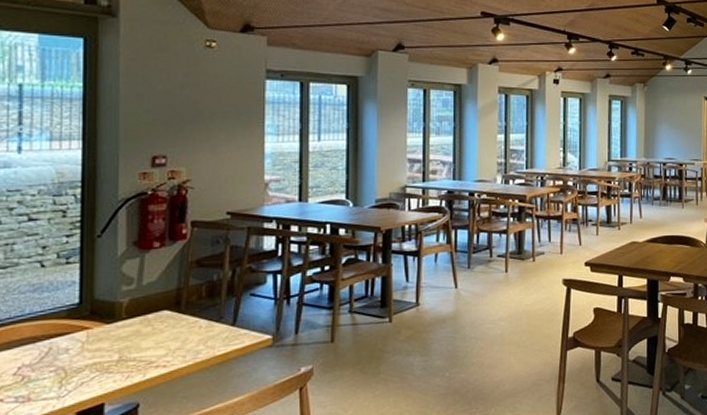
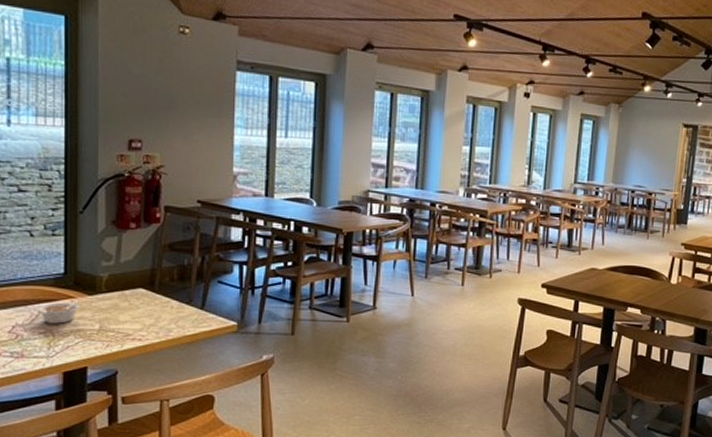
legume: none [48,329,99,360] -> present [38,299,82,324]

